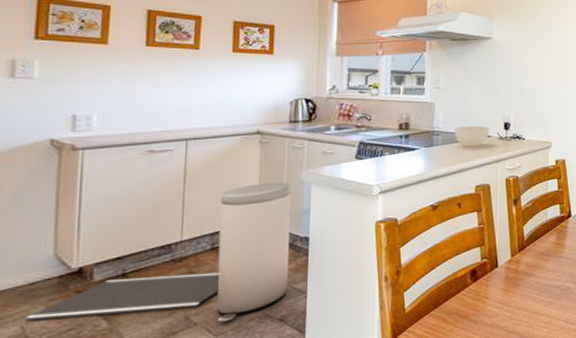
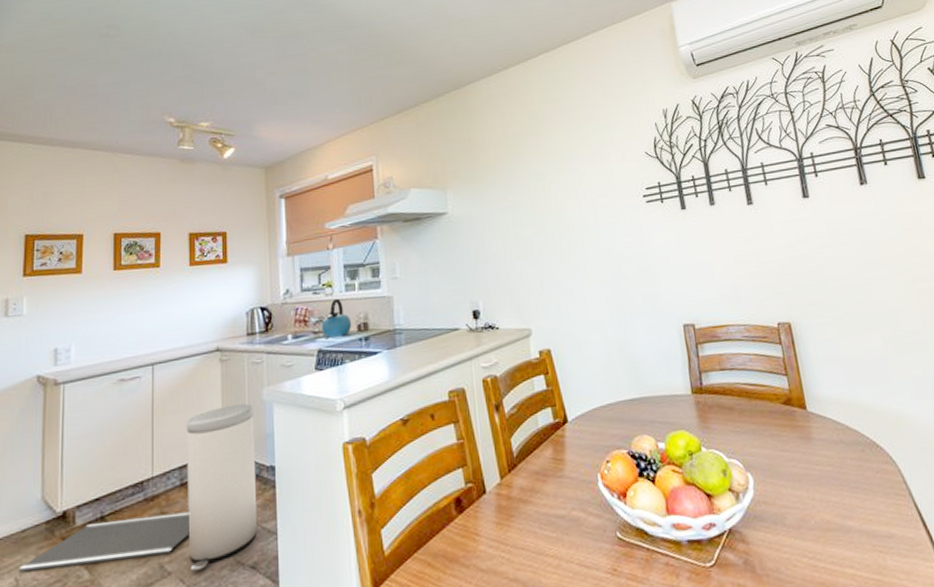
kettle: none [364,99,394,132] -> present [321,298,352,338]
bowl: present [454,126,490,147] -> none [417,317,457,345]

